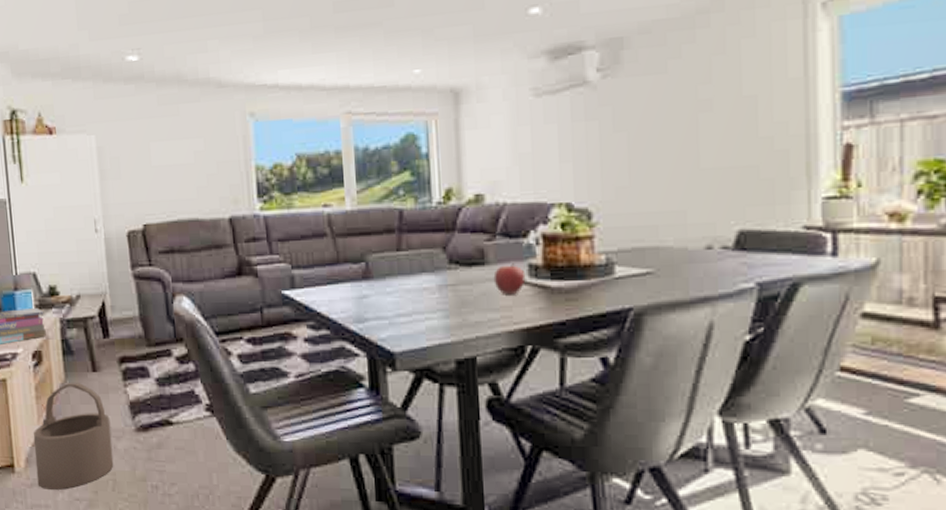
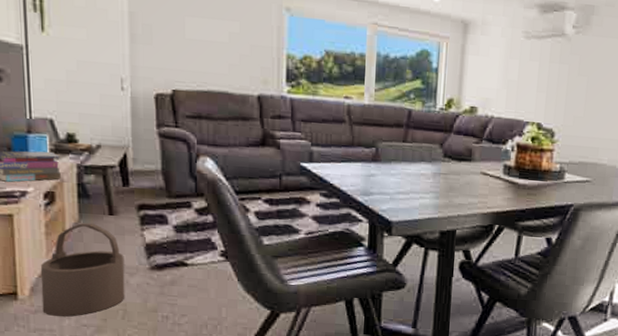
fruit: present [493,263,526,295] -> none [476,163,501,187]

